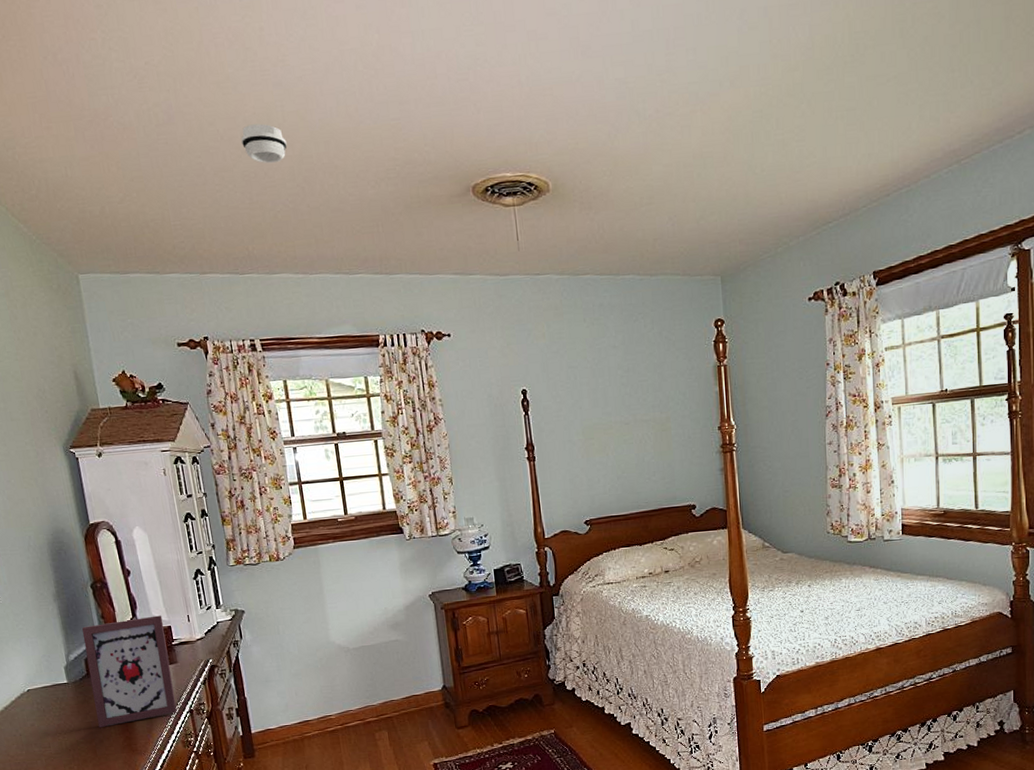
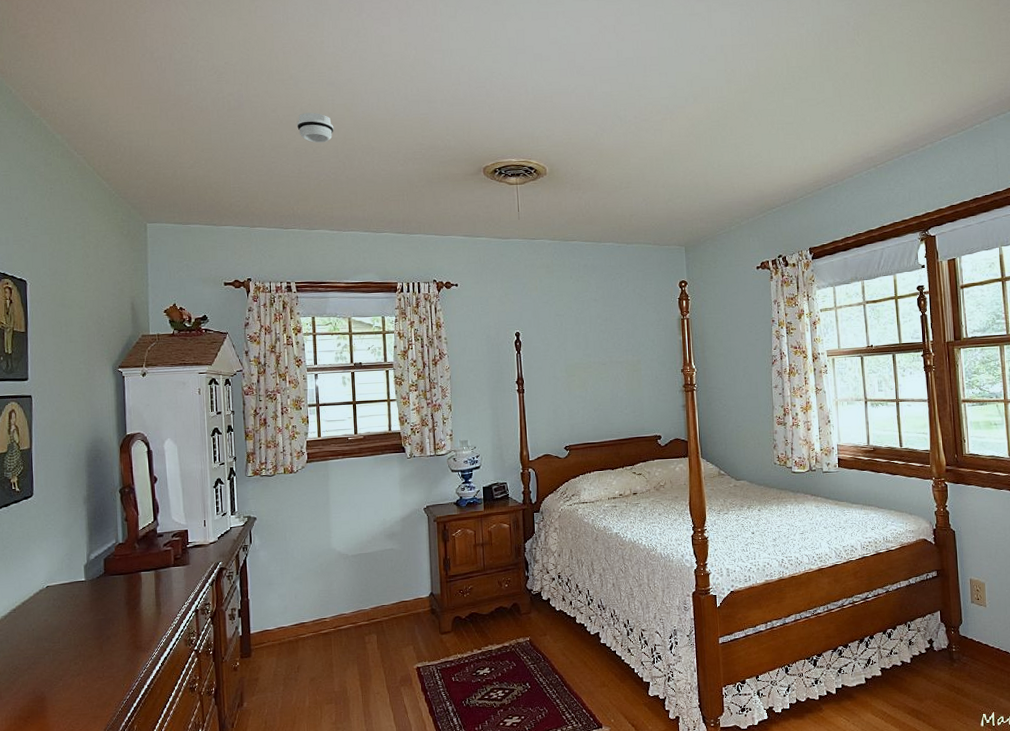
picture frame: present [82,615,177,728] -> none [105,519,184,625]

